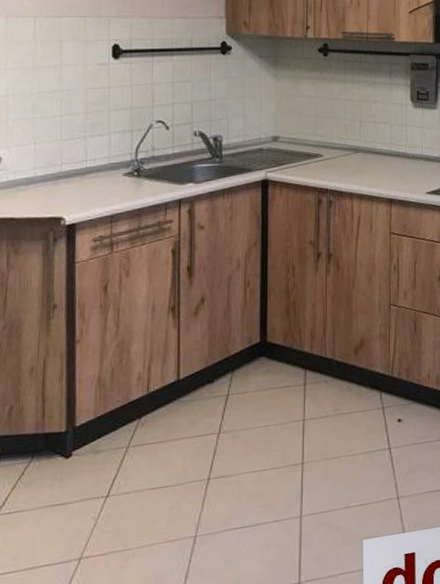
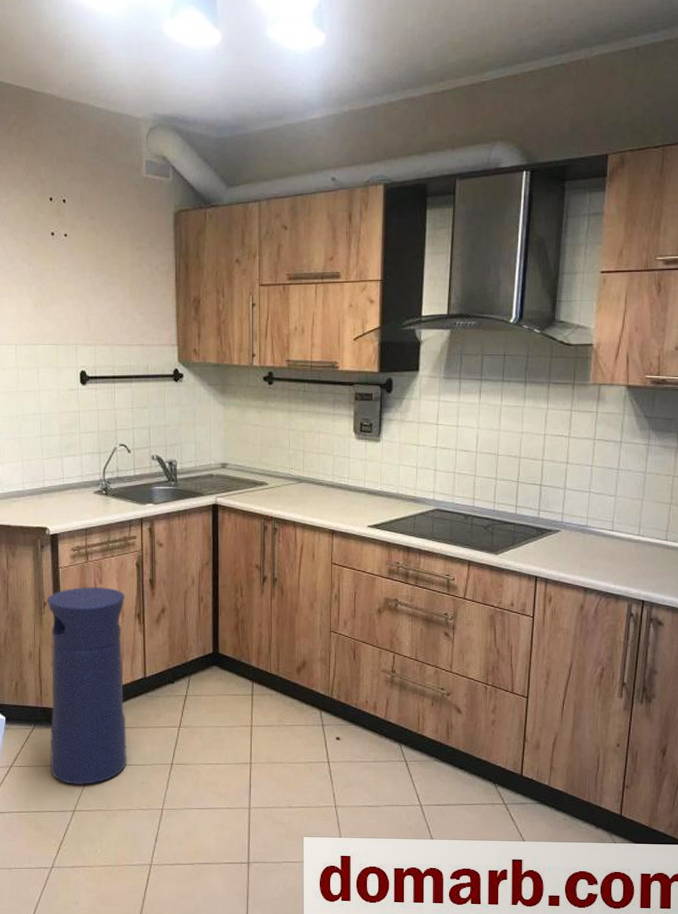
trash can: none [50,280,157,526] -> present [47,586,128,785]

